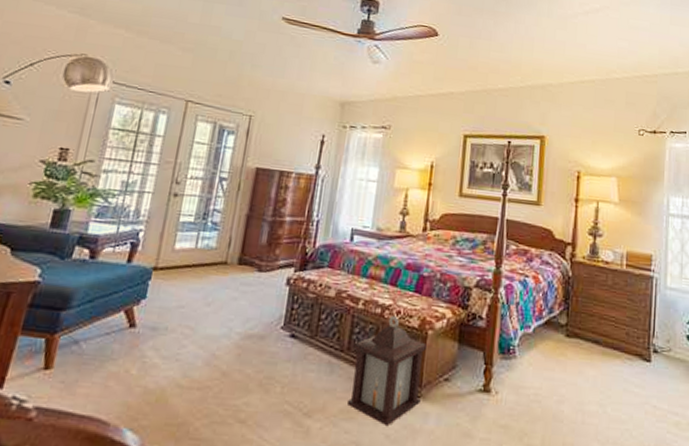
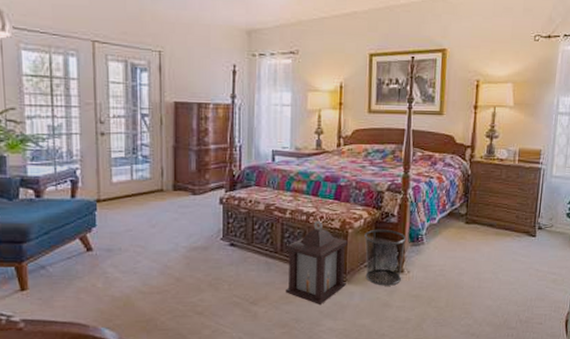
waste bin: none [444,332,496,409] -> present [364,229,407,286]

